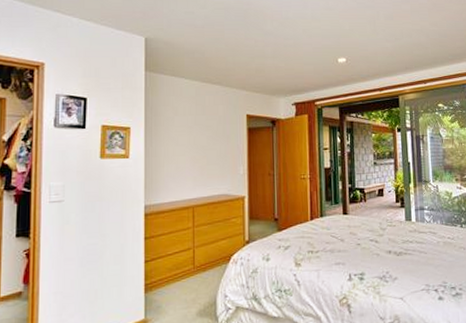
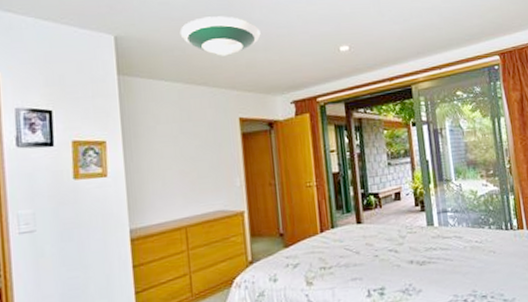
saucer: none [201,26,270,60] -> present [180,16,261,56]

